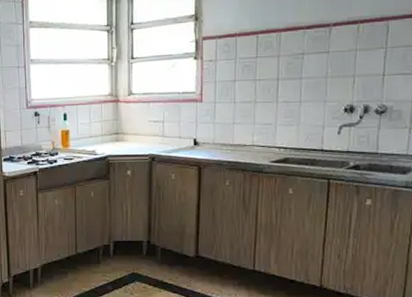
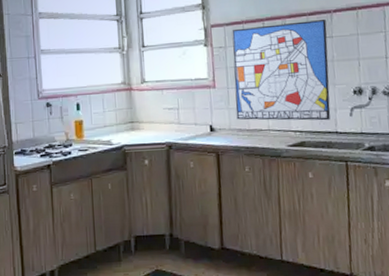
wall art: none [221,32,324,138] -> present [232,18,331,121]

